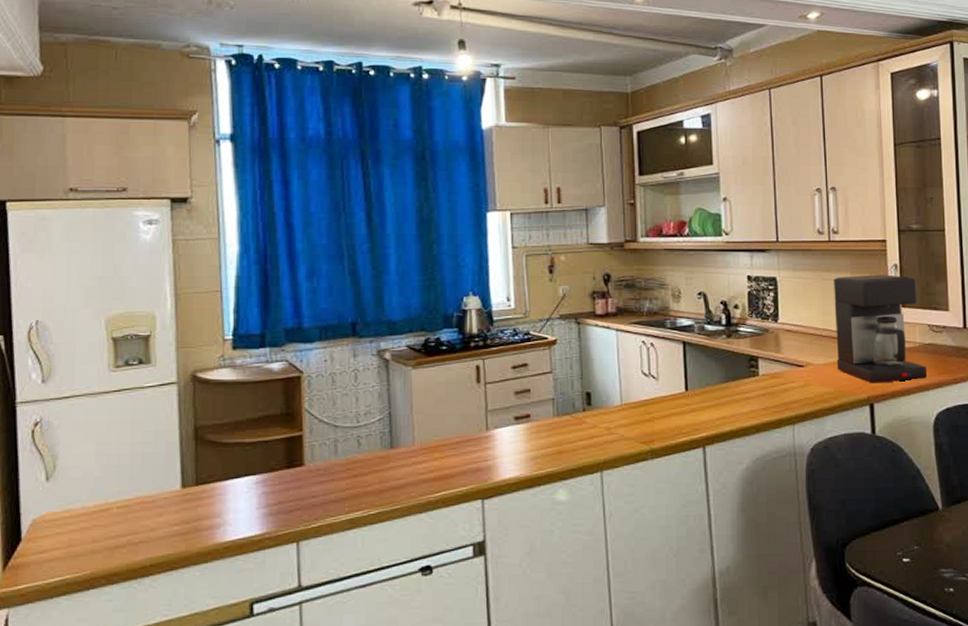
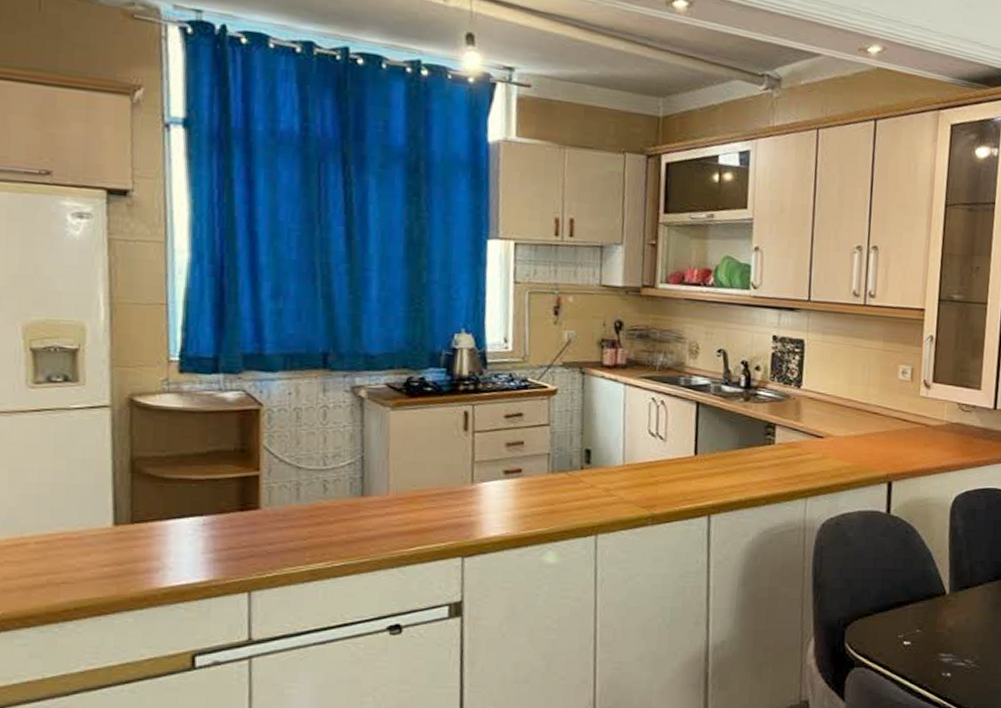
coffee maker: present [834,274,928,383] -> none [858,344,952,461]

